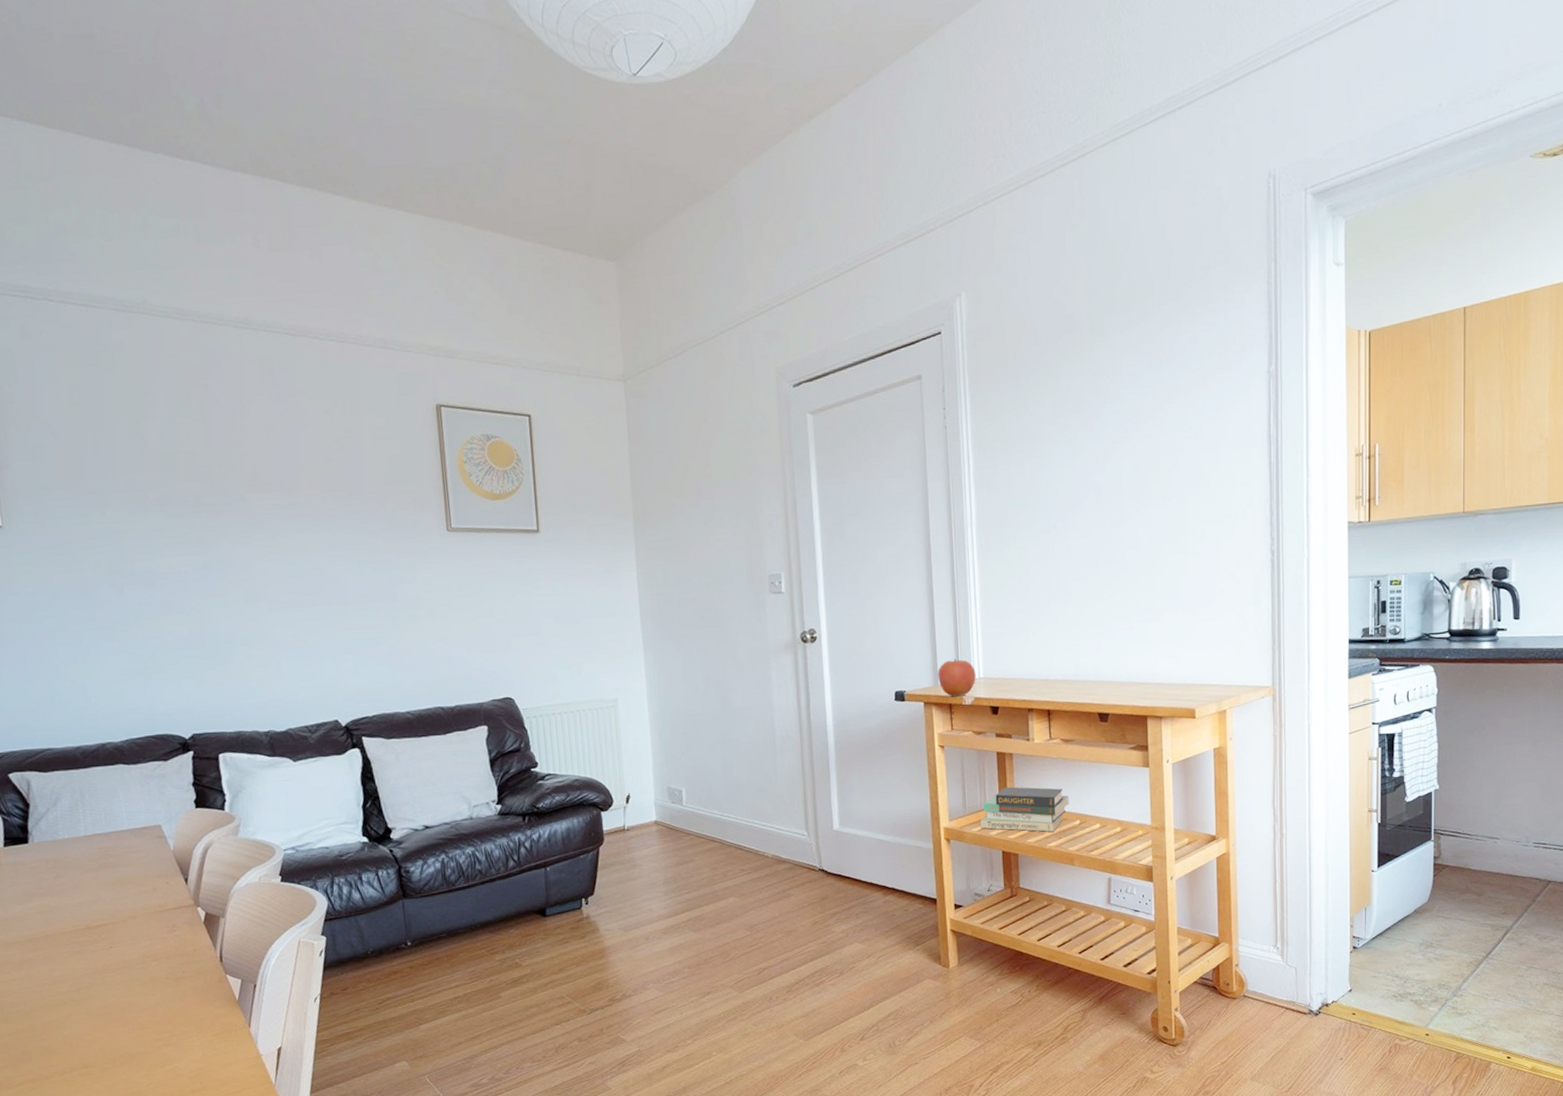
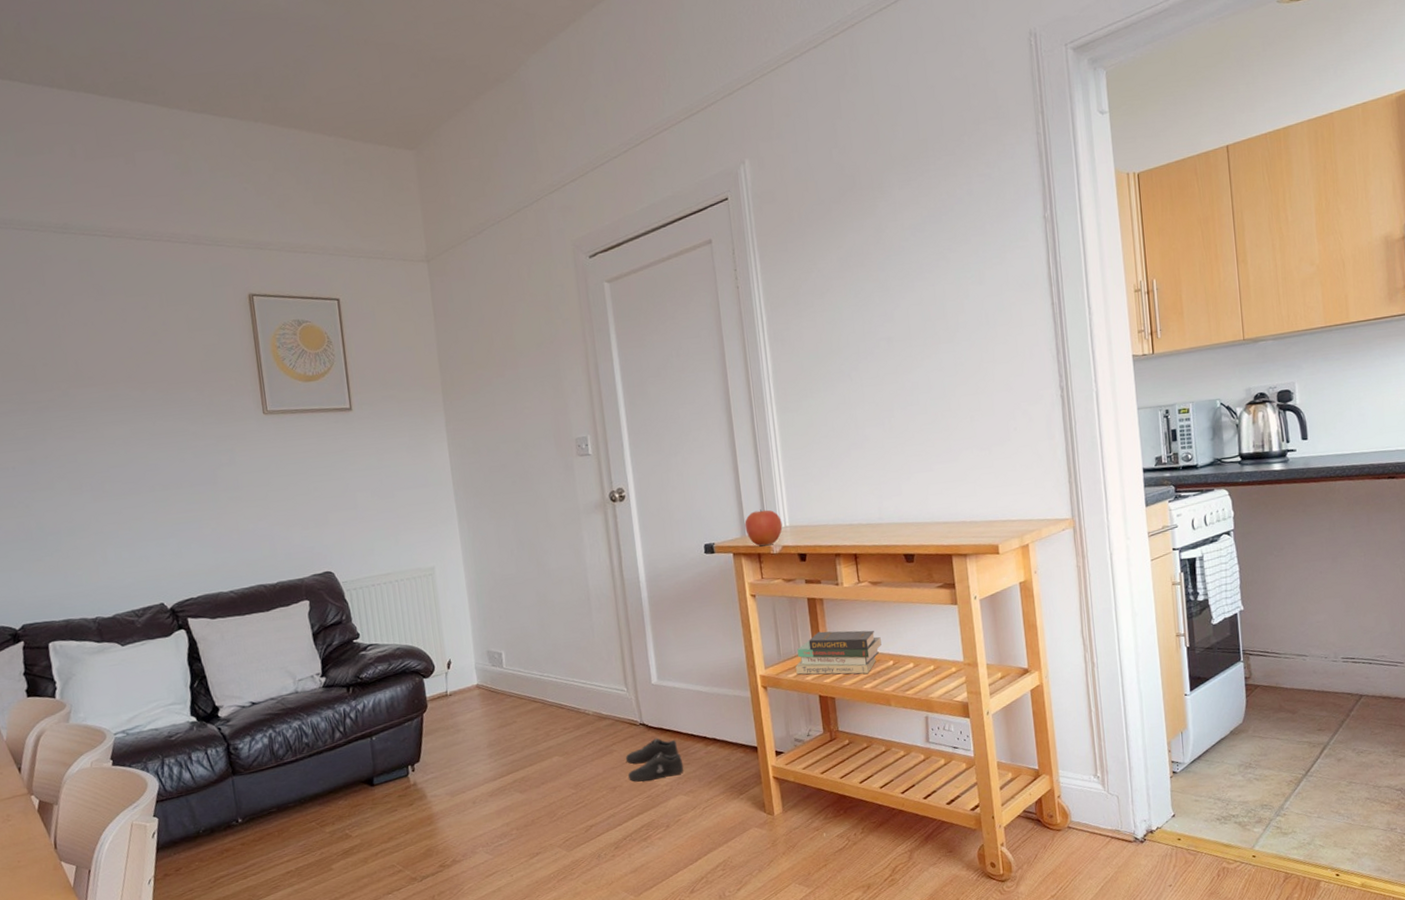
shoe: none [802,884,861,927] -> present [625,738,684,782]

